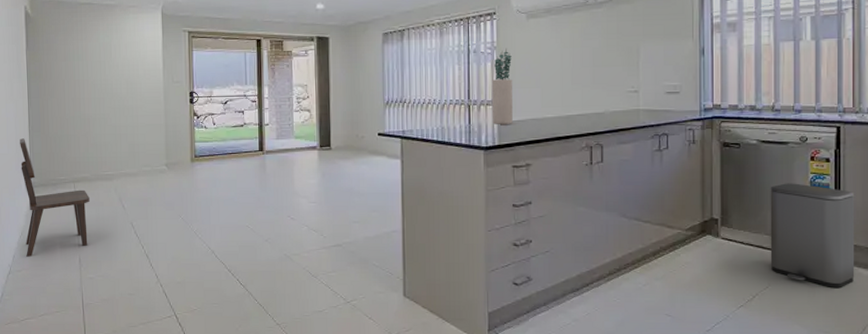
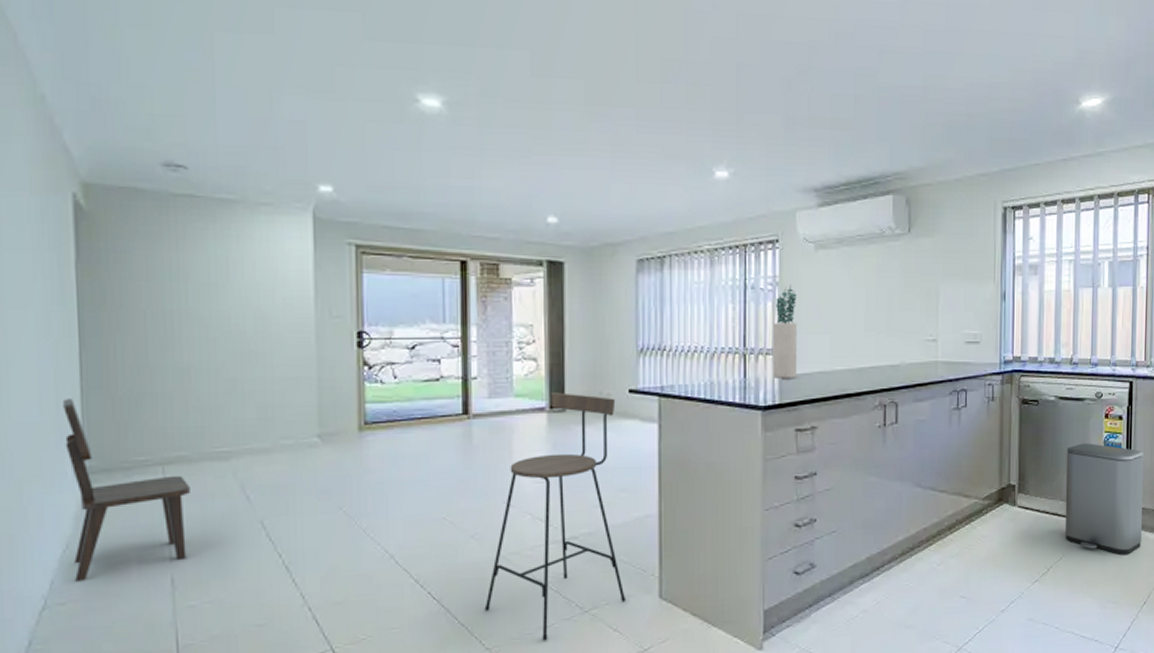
bar stool: none [275,135,378,322] -> present [484,392,625,641]

